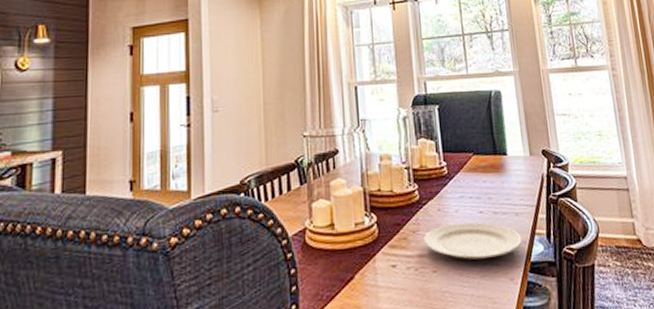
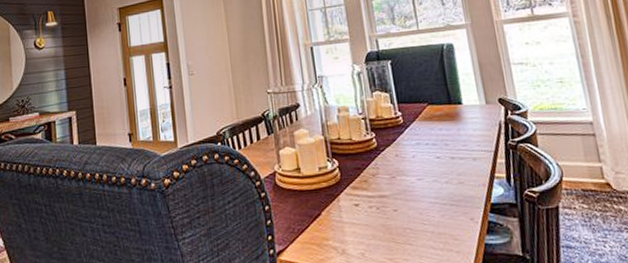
plate: present [423,222,522,260] -> none [383,166,481,201]

